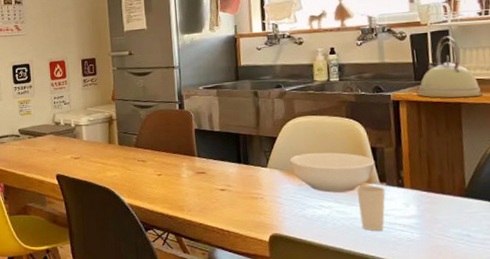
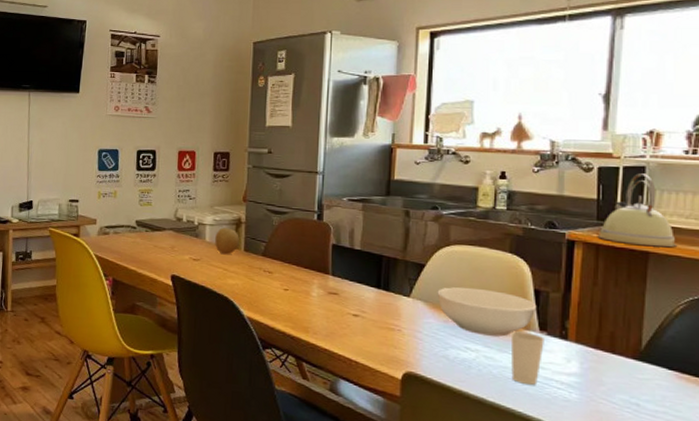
fruit: none [91,126,113,151] -> present [215,227,239,255]

